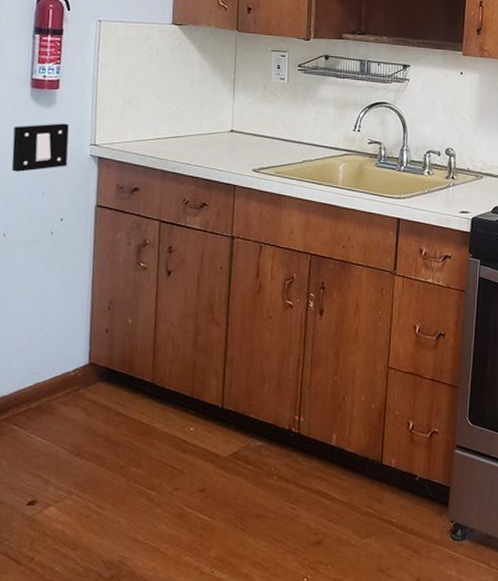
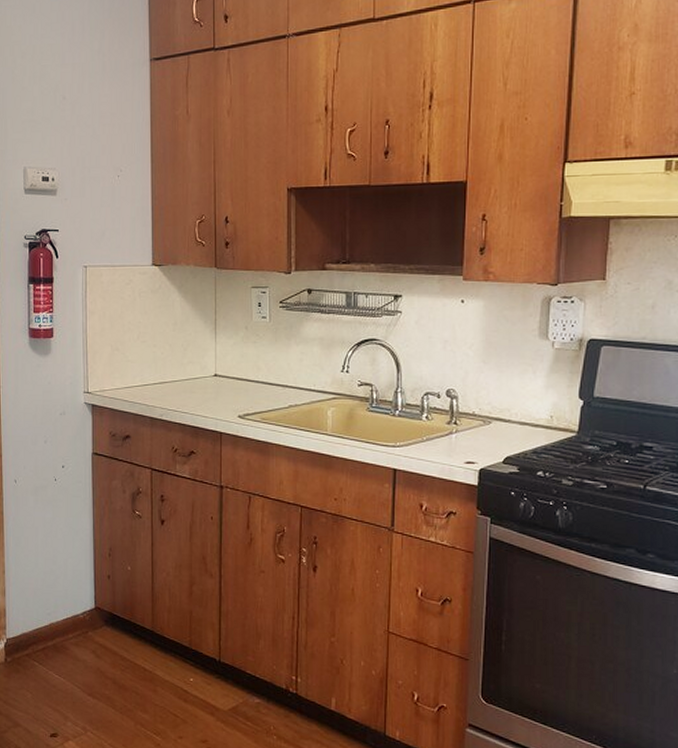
light switch: present [11,123,69,172] -> none [17,371,64,420]

